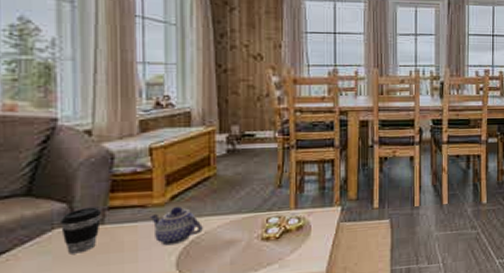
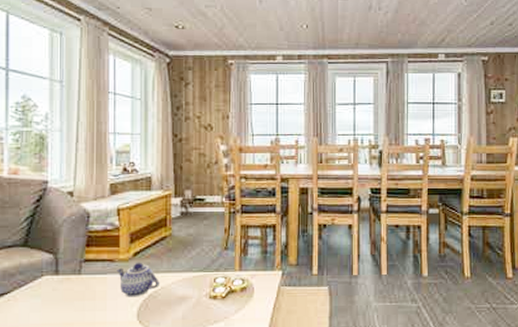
coffee cup: present [61,207,102,254] -> none [48,259,80,299]

